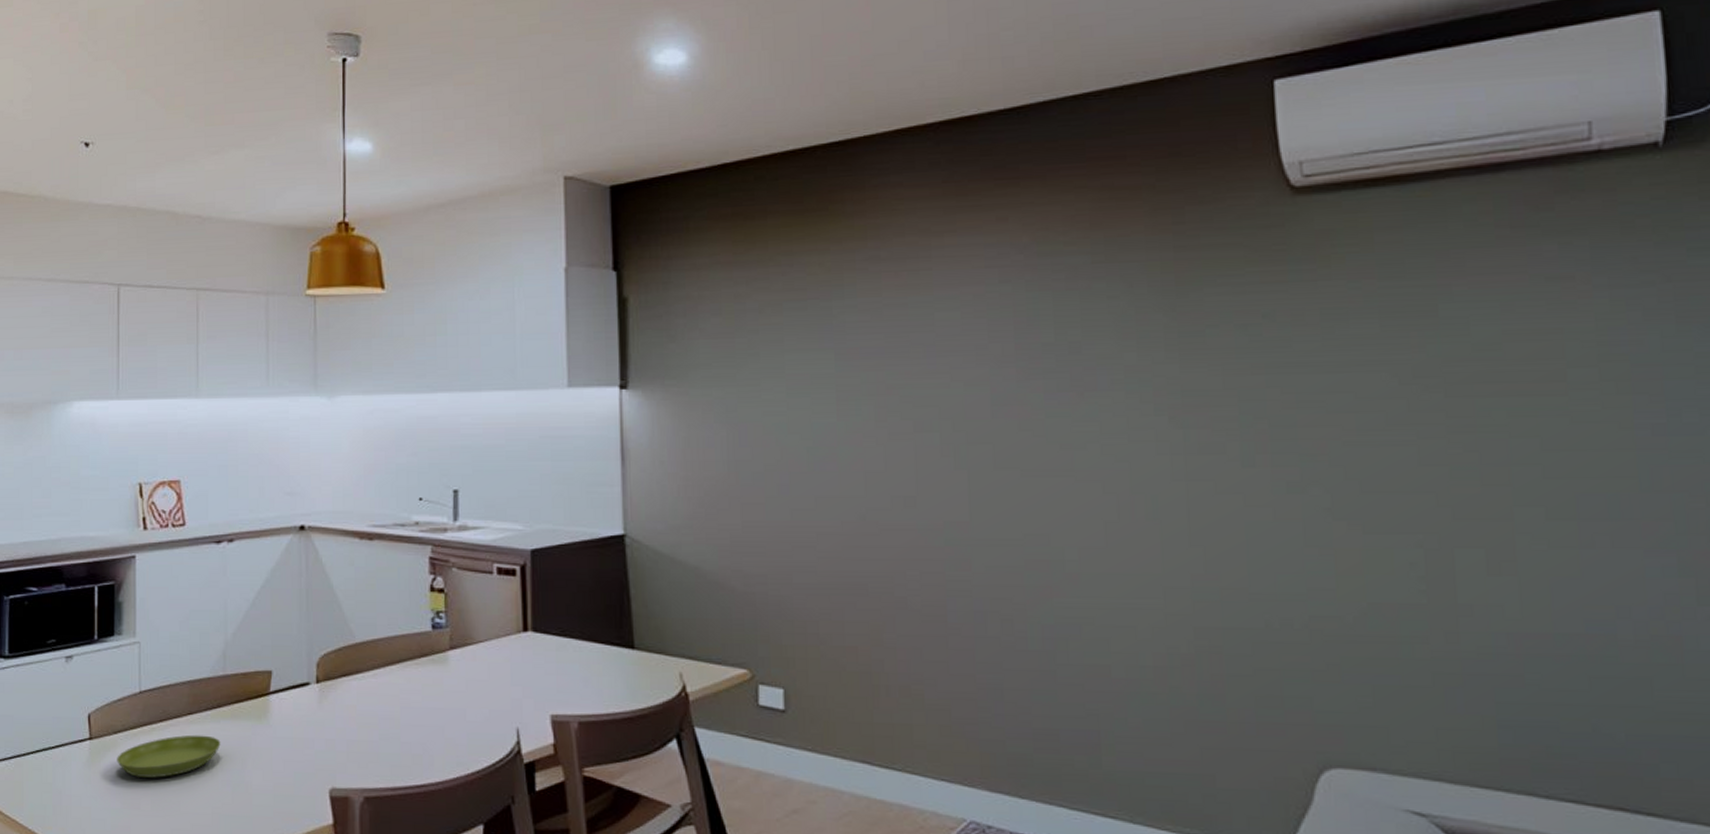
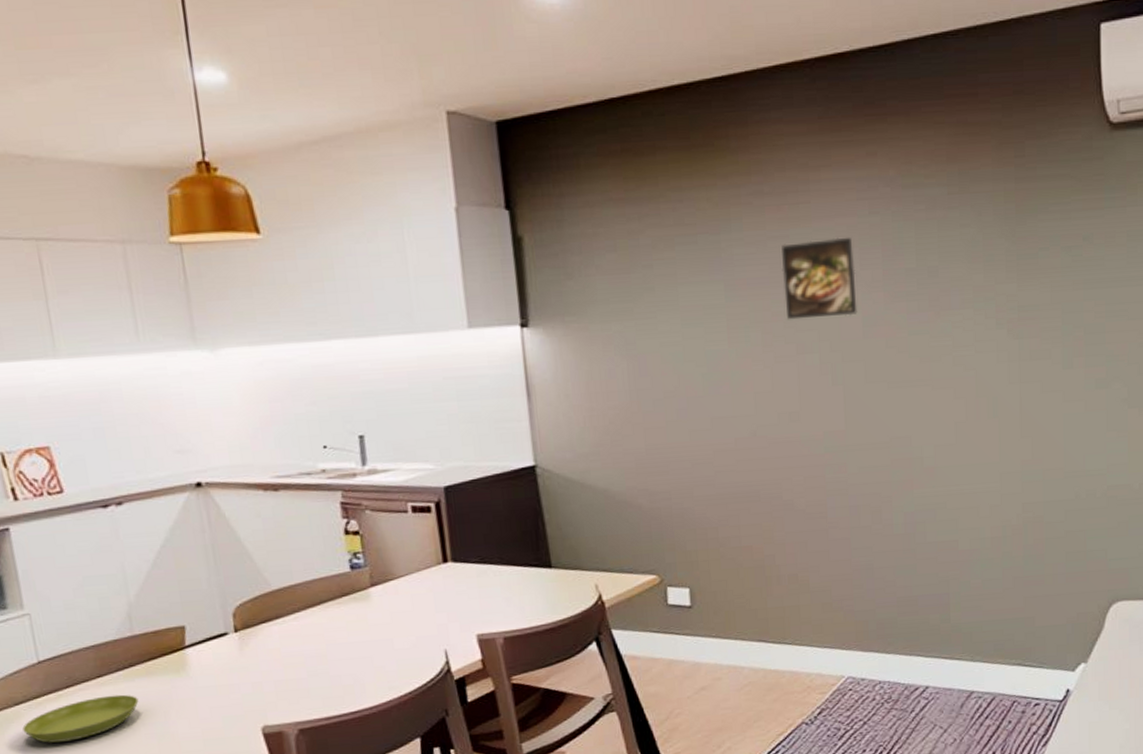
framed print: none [898,306,985,394] -> present [781,237,857,320]

